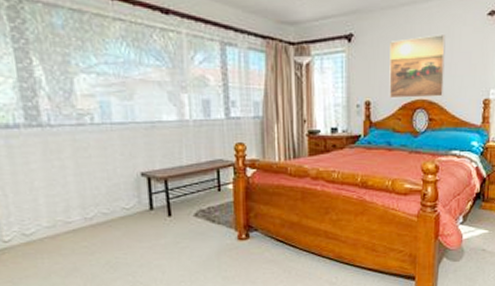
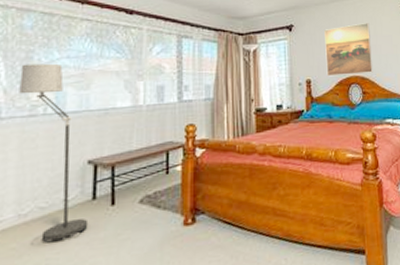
floor lamp: none [60,68,149,245] -> present [19,63,89,245]

